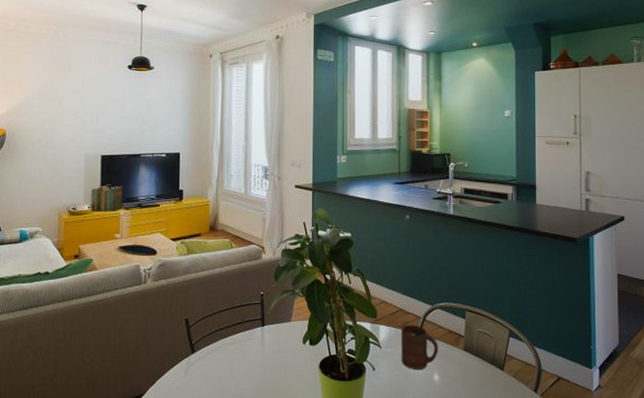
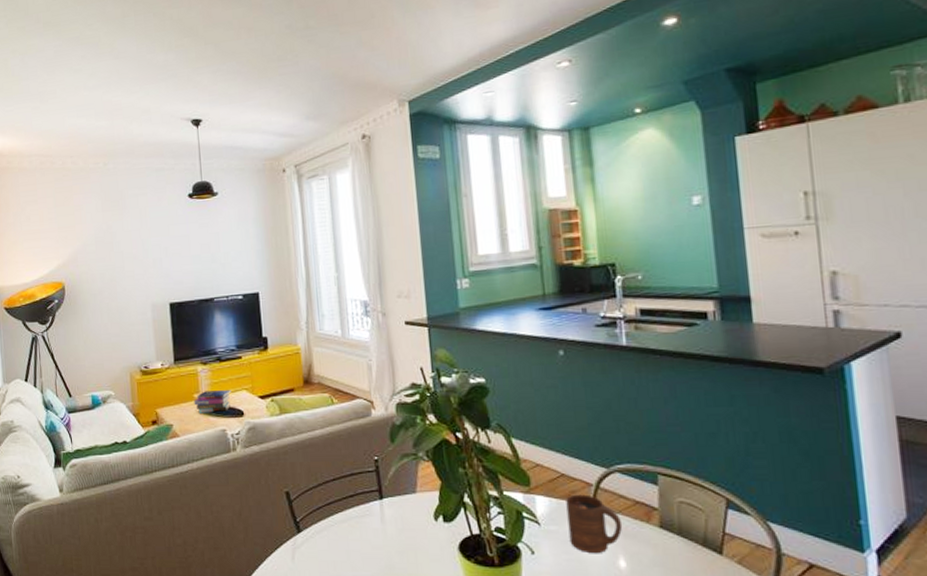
books: present [91,184,124,212] -> none [162,336,201,369]
books: none [114,232,148,252] -> present [194,390,232,415]

